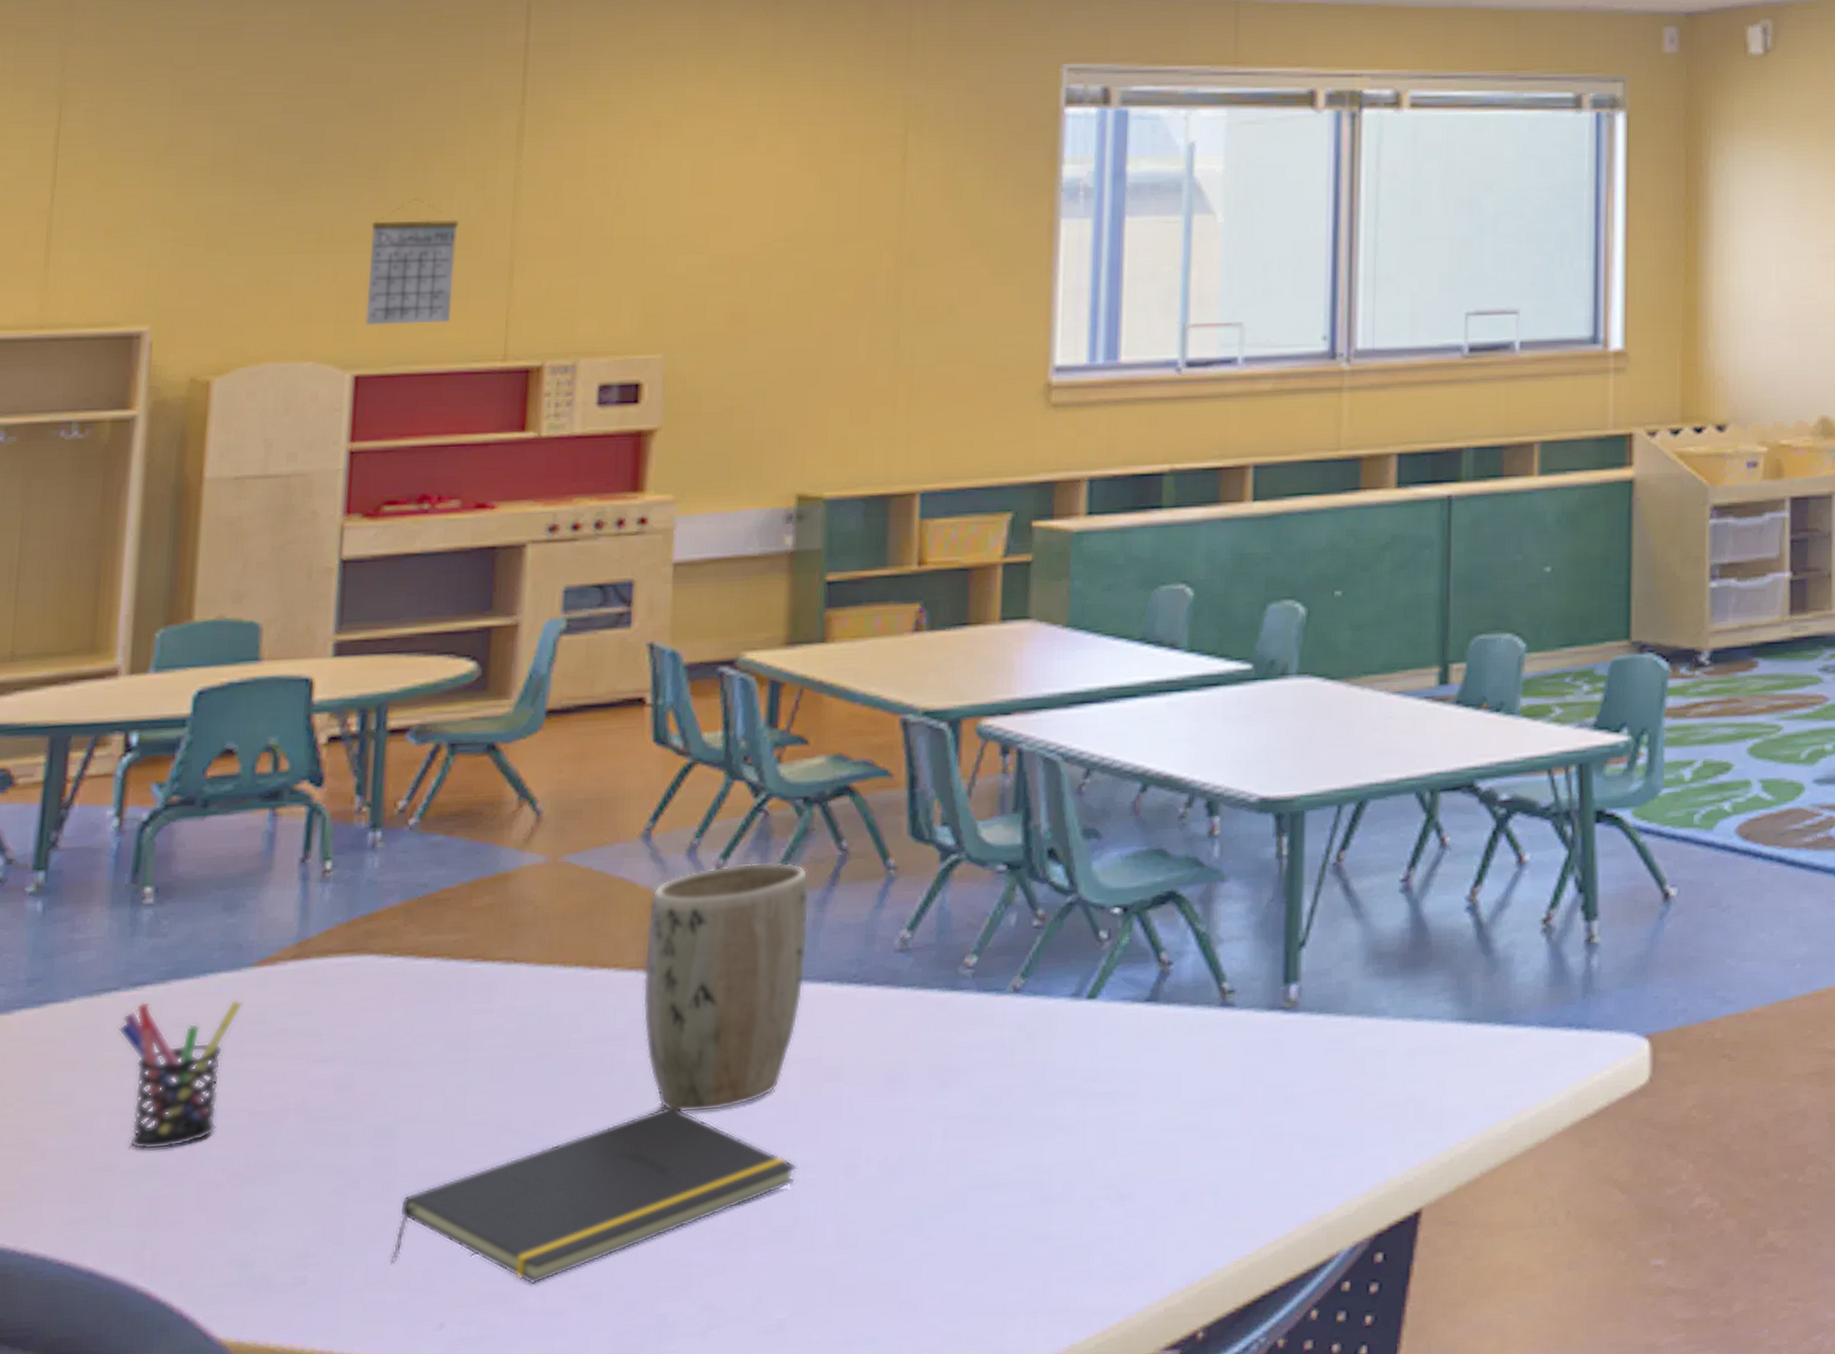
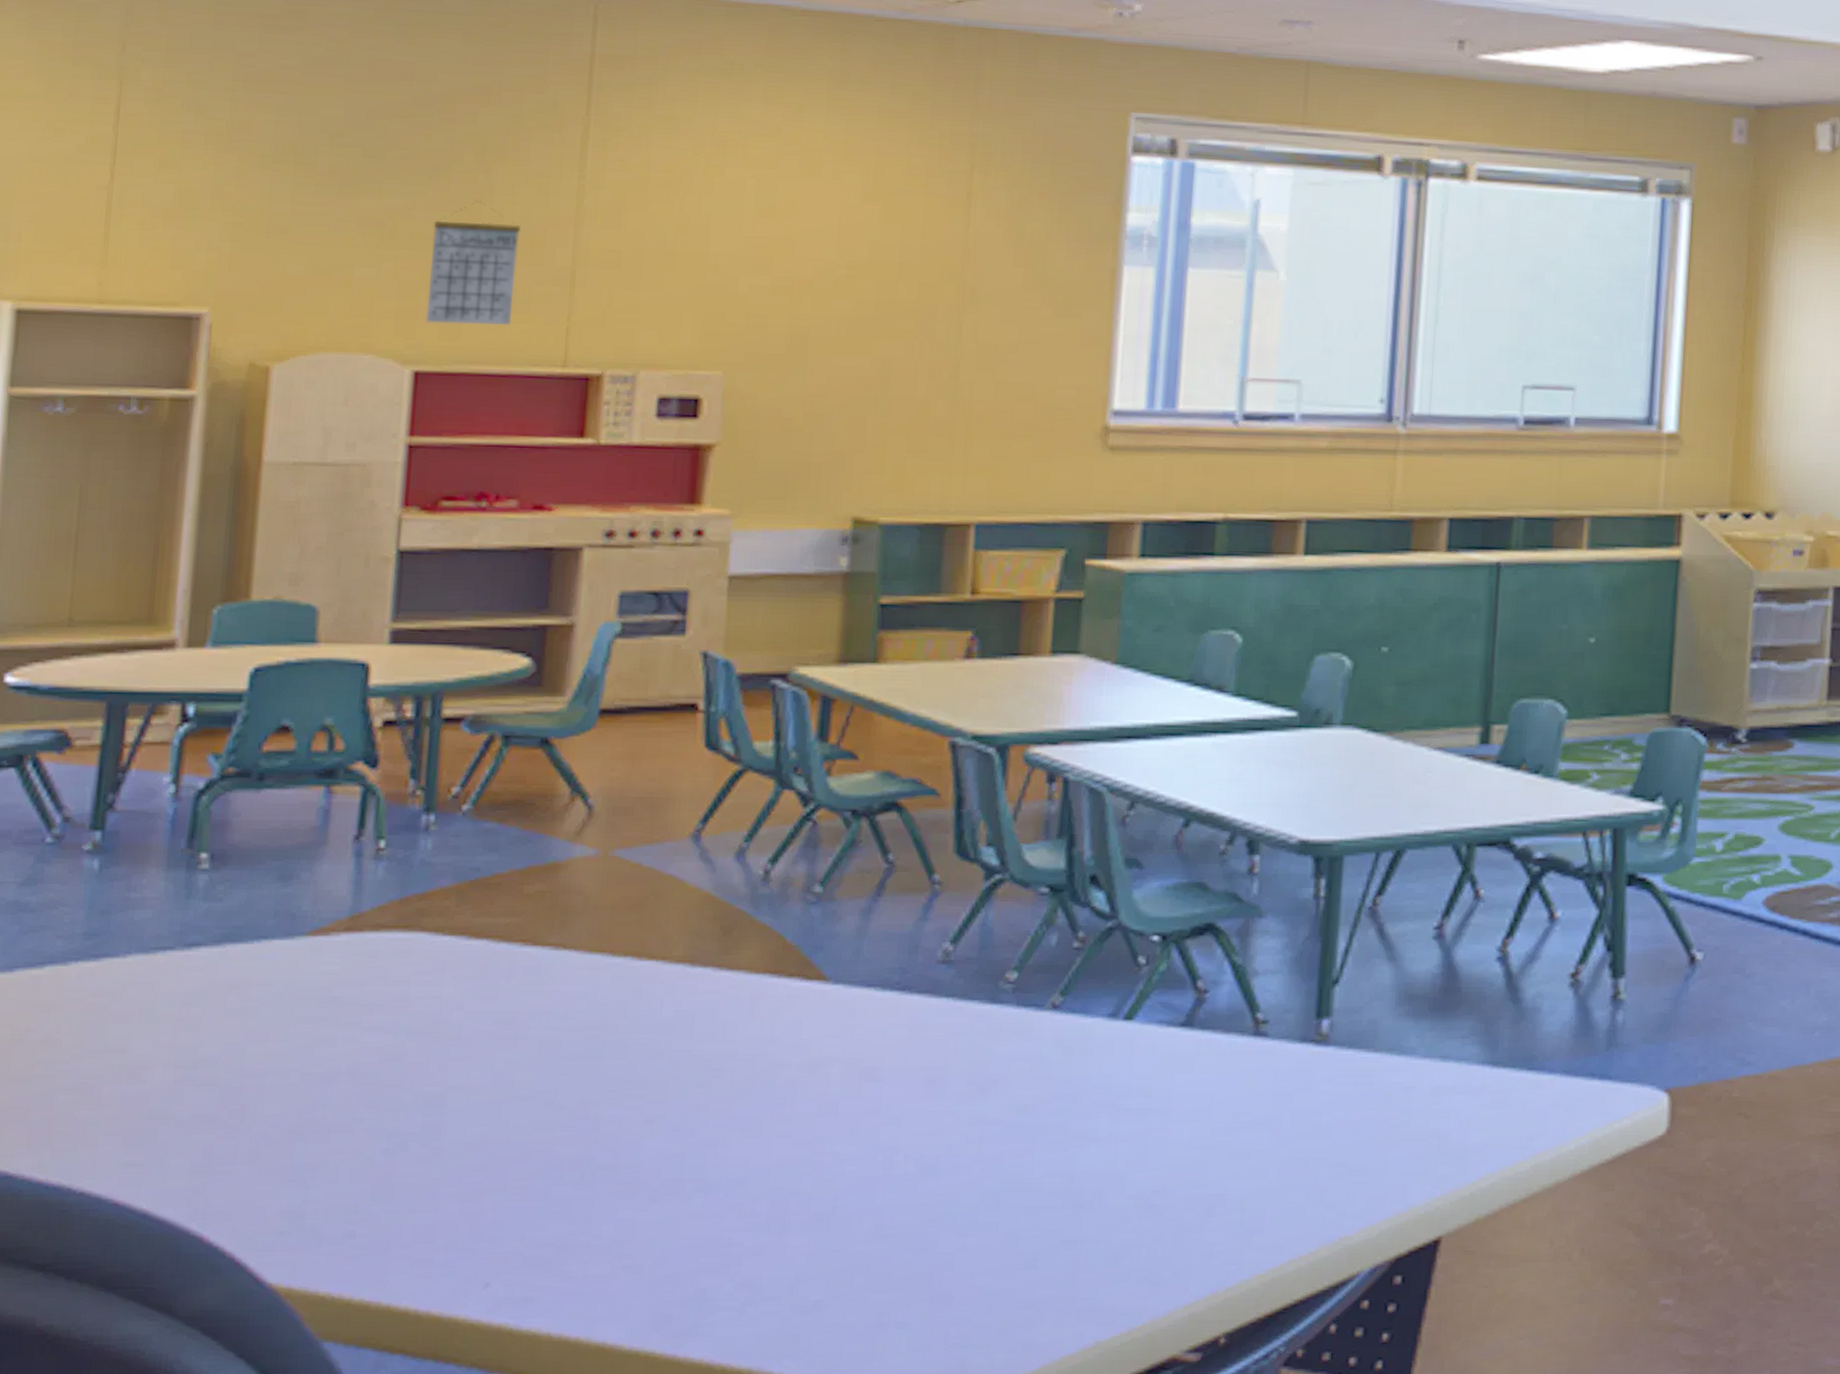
pen holder: present [118,999,243,1151] -> none [174,962,296,1103]
notepad: present [390,1107,797,1285] -> none [438,1095,836,1253]
plant pot: present [642,861,810,1113] -> none [688,869,855,1102]

